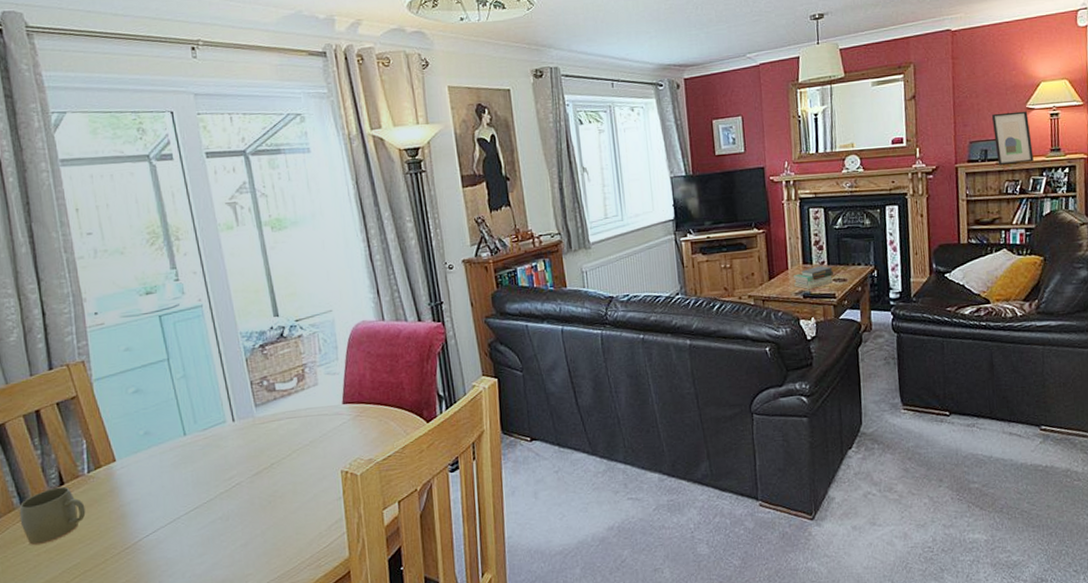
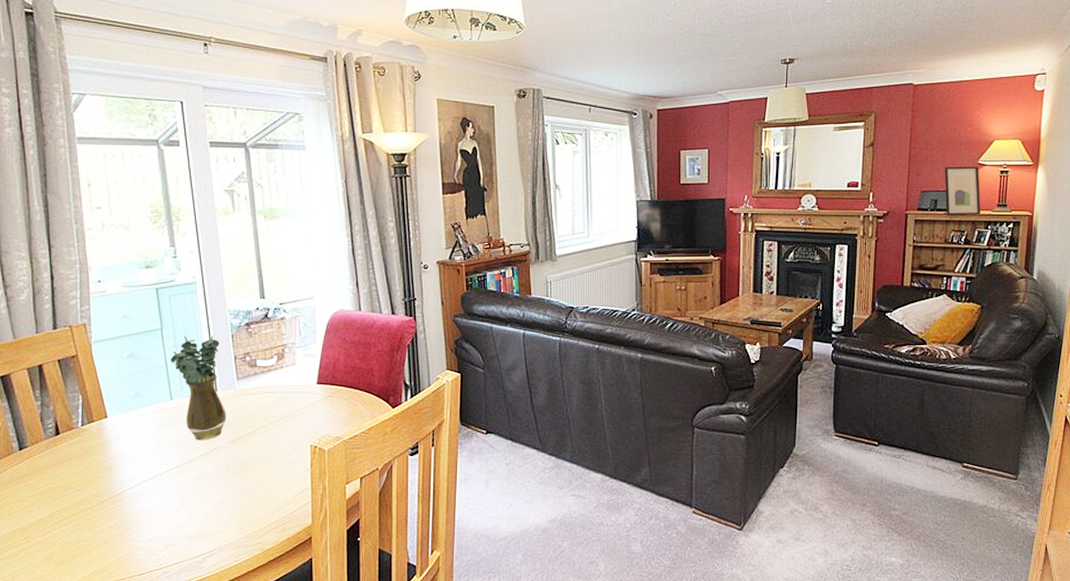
mug: present [19,486,86,546] -> none [17,436,77,487]
vase: none [180,361,247,477] -> present [170,335,226,441]
books: present [793,265,833,290] -> none [743,295,781,317]

